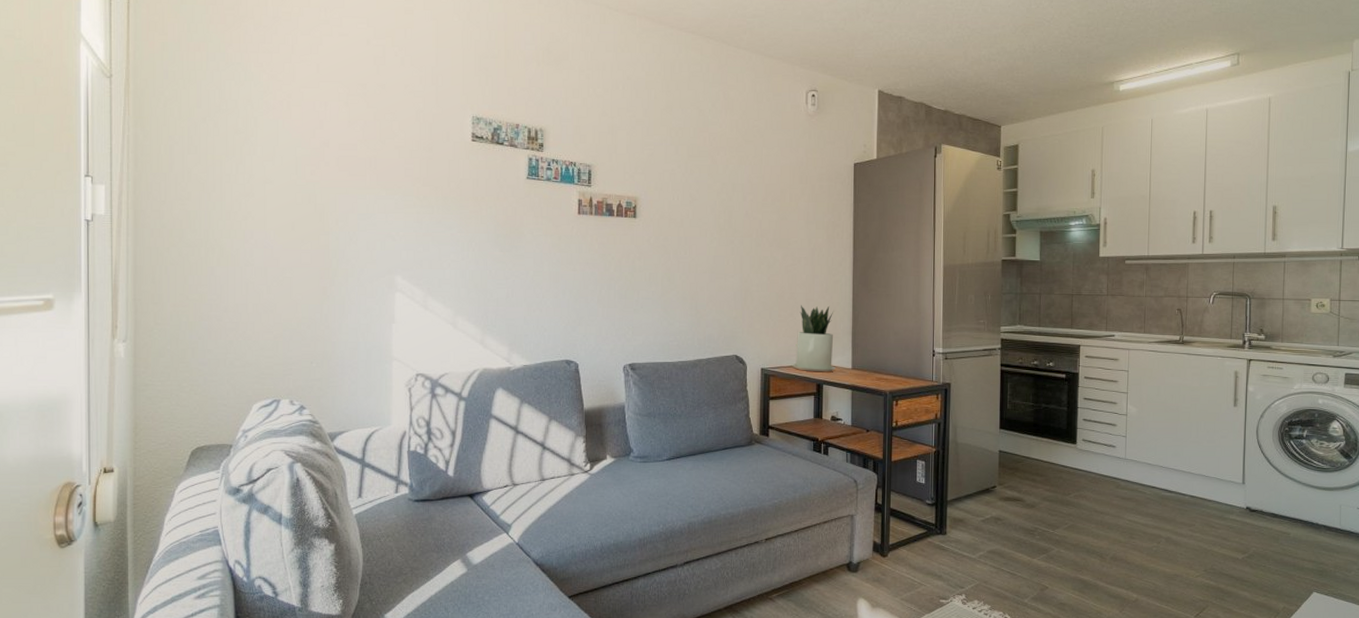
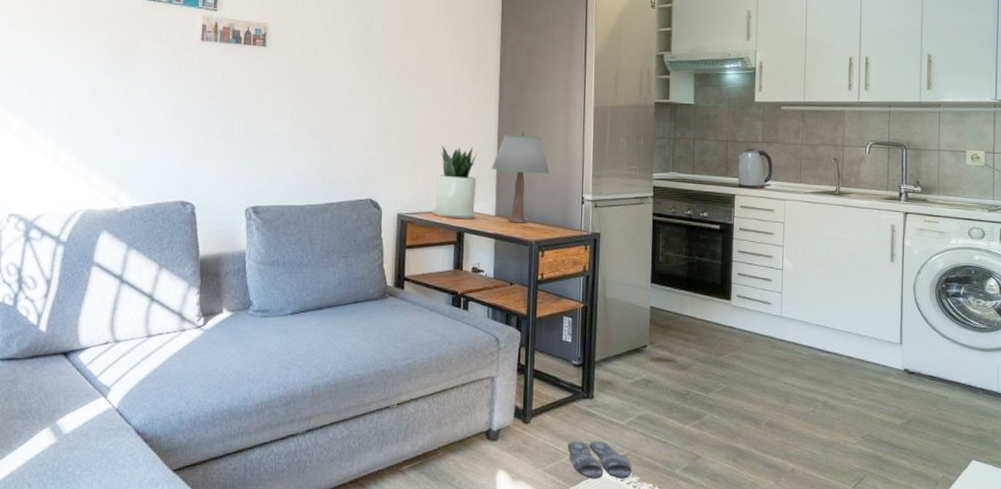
table lamp: none [847,290,903,375] -> present [492,131,551,223]
slippers: none [923,573,983,607] -> present [568,441,632,479]
kettle: none [1083,302,1117,340] -> present [738,149,773,189]

